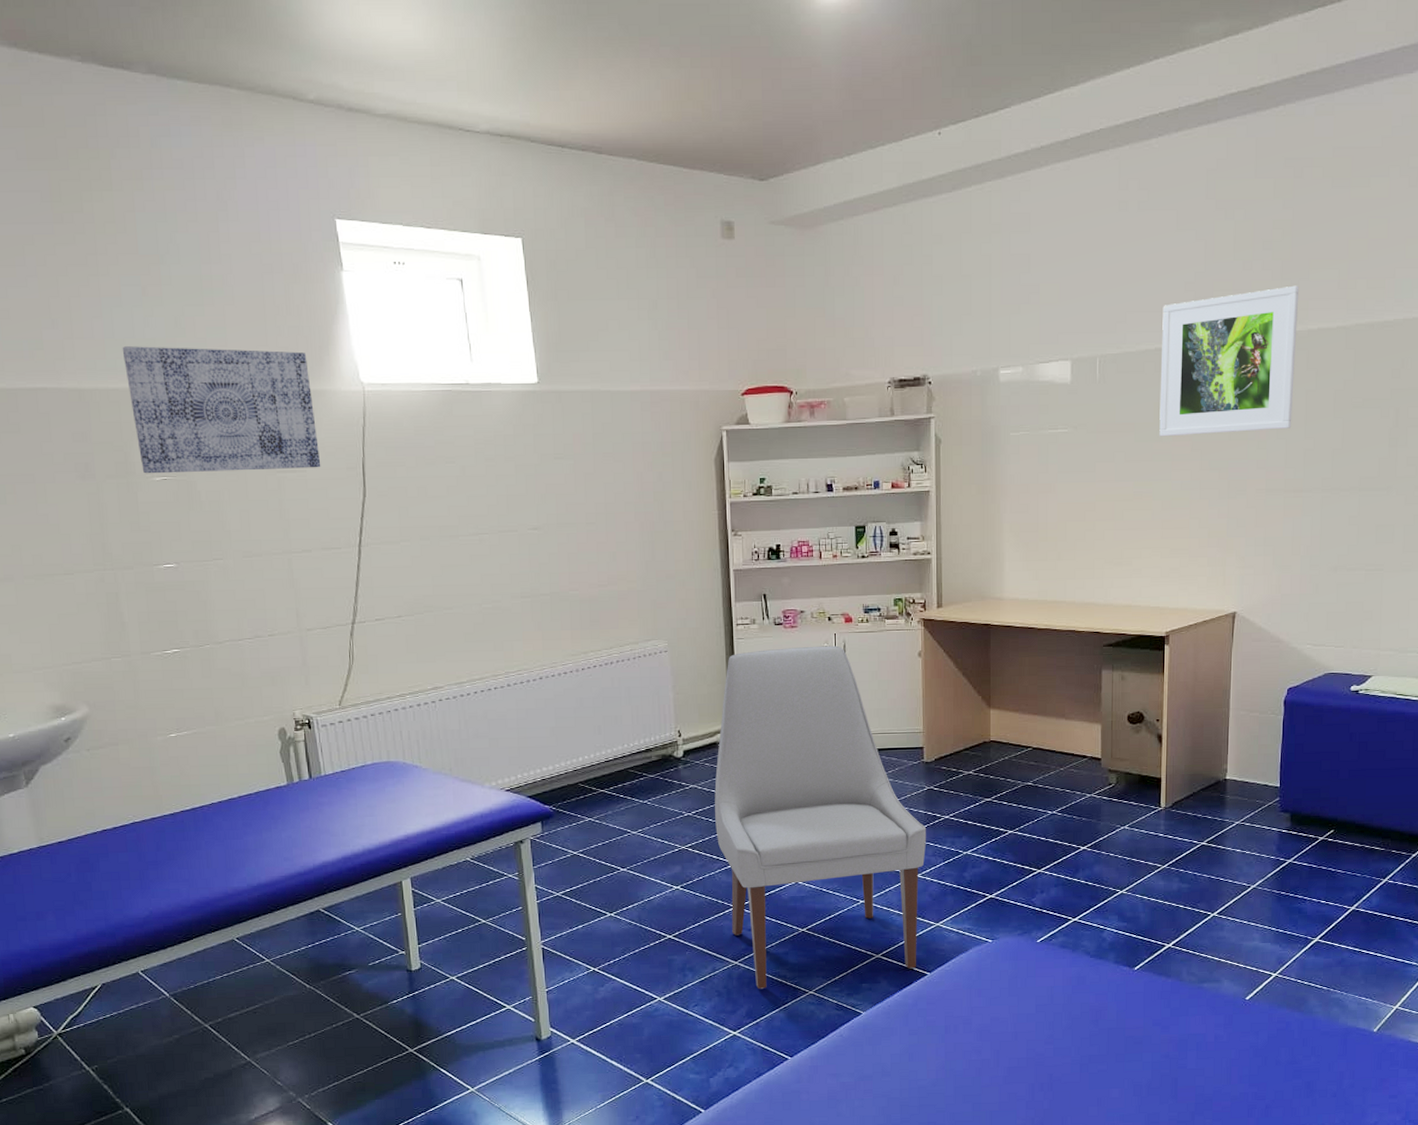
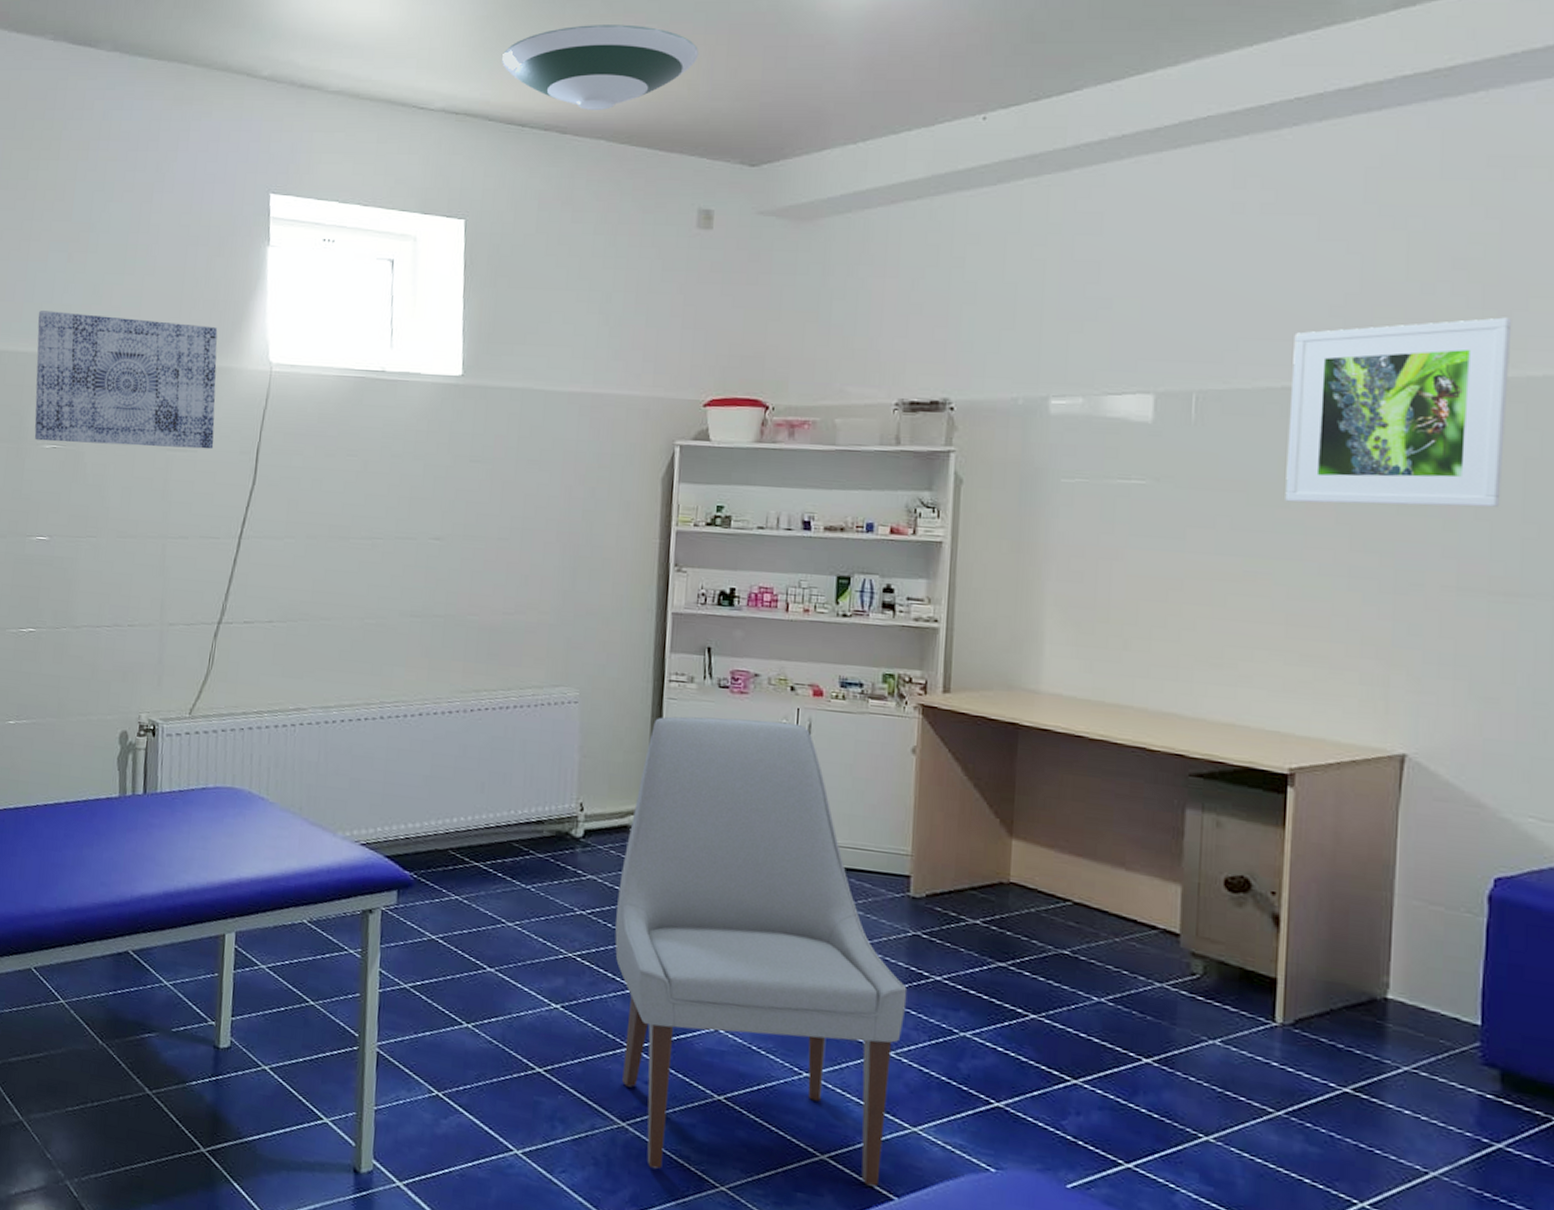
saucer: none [536,47,708,130] -> present [502,24,700,110]

